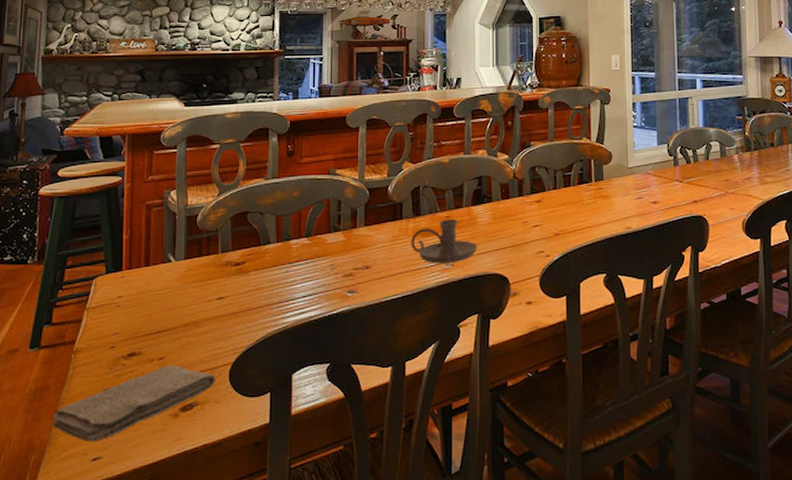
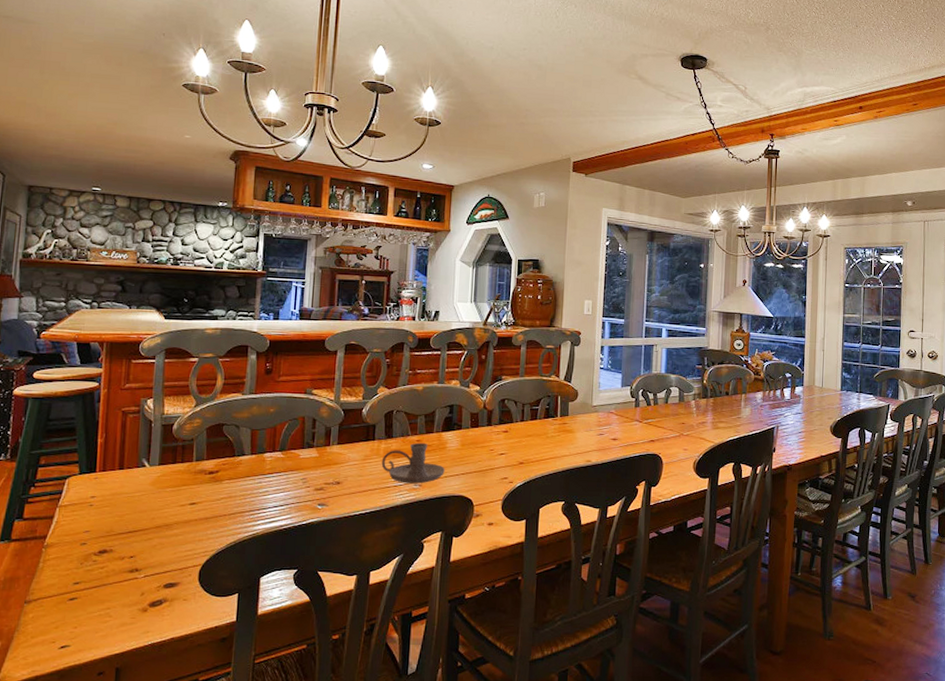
washcloth: present [52,365,216,441] -> none [21,563,185,630]

